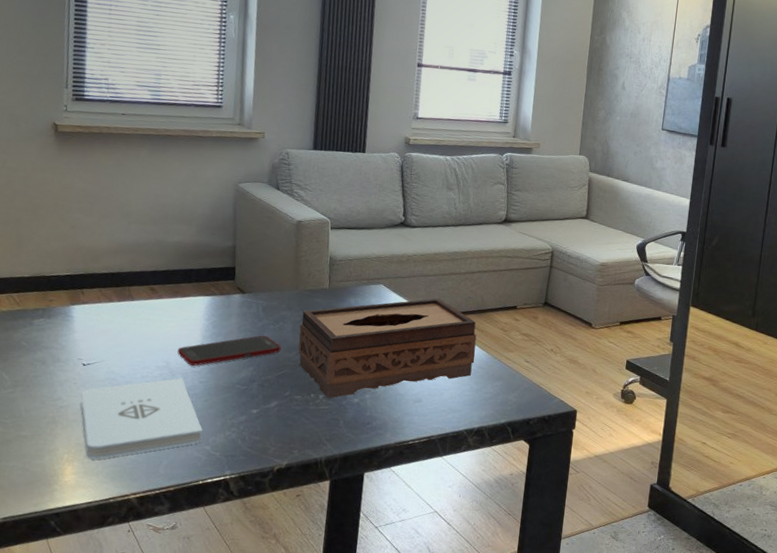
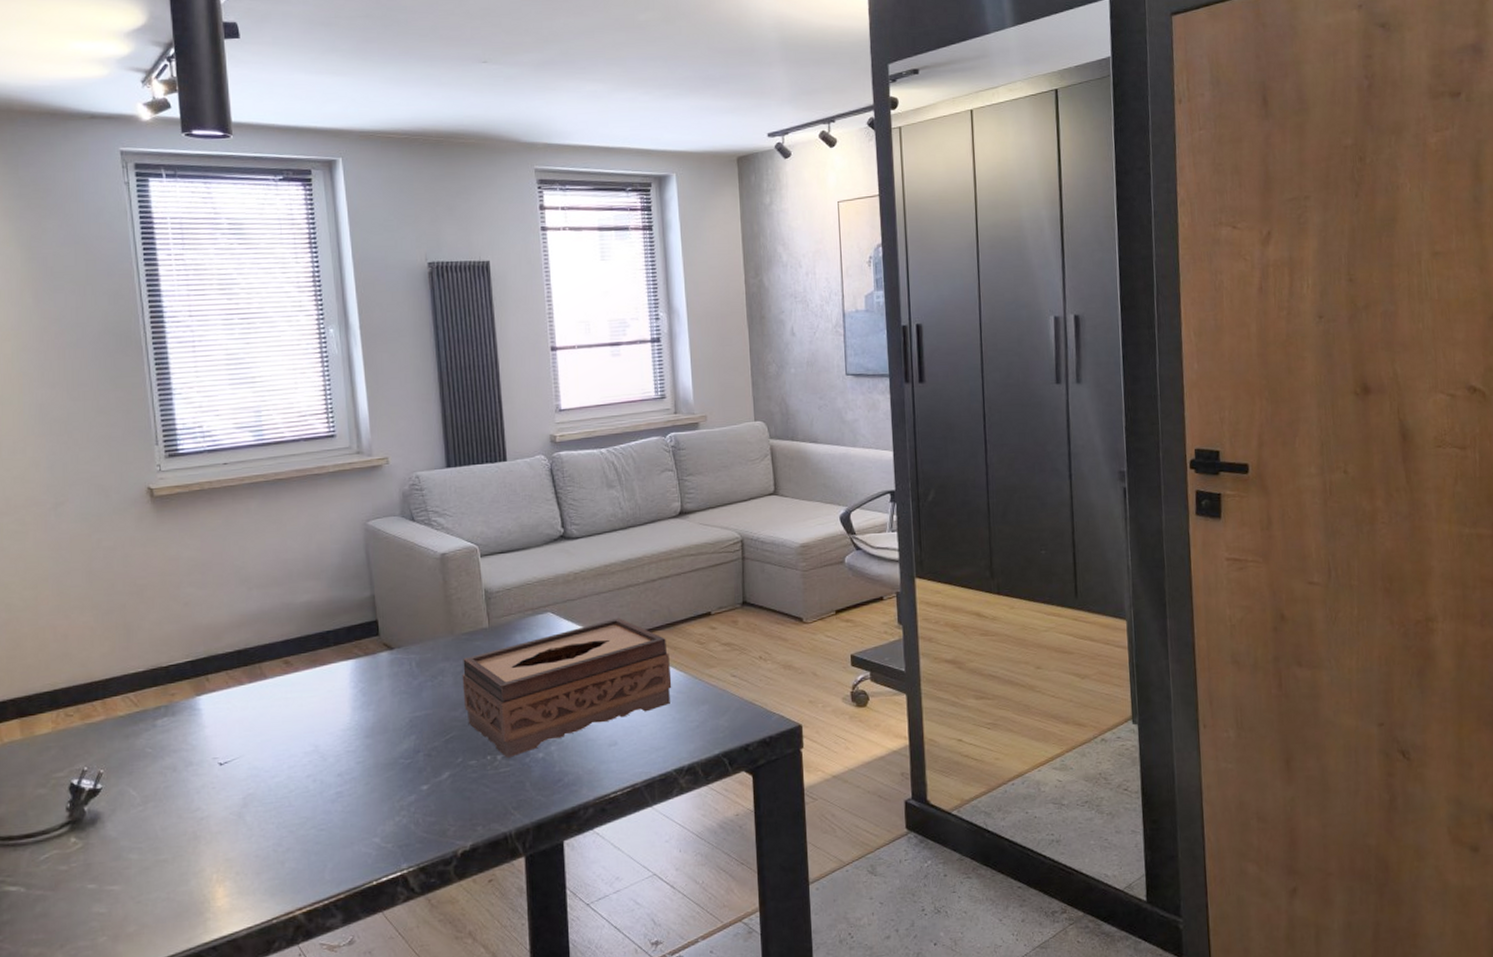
notepad: present [81,378,203,459] -> none [222,761,369,875]
cell phone: present [177,335,281,366] -> none [325,695,445,745]

